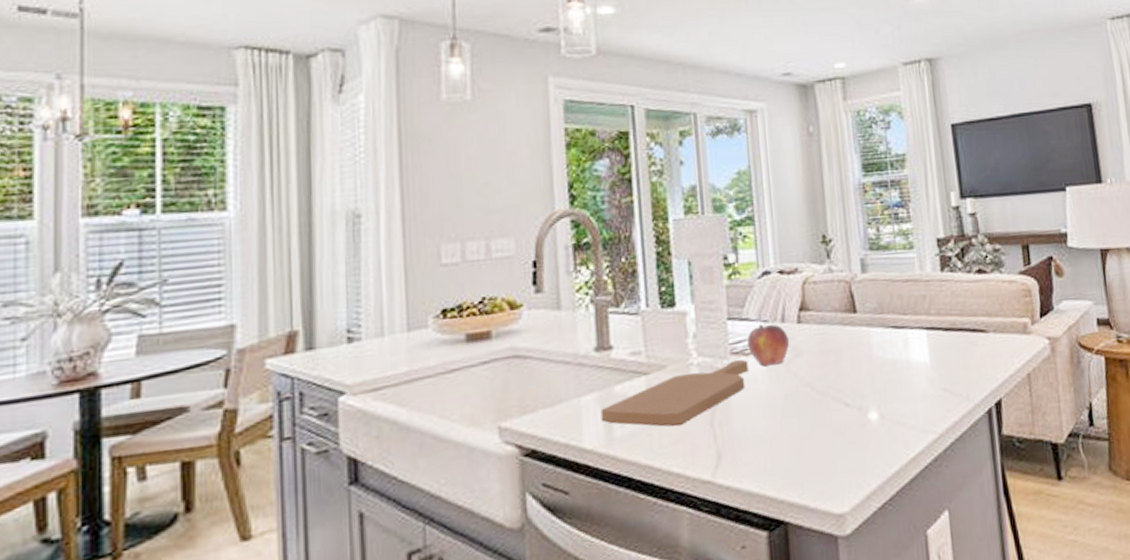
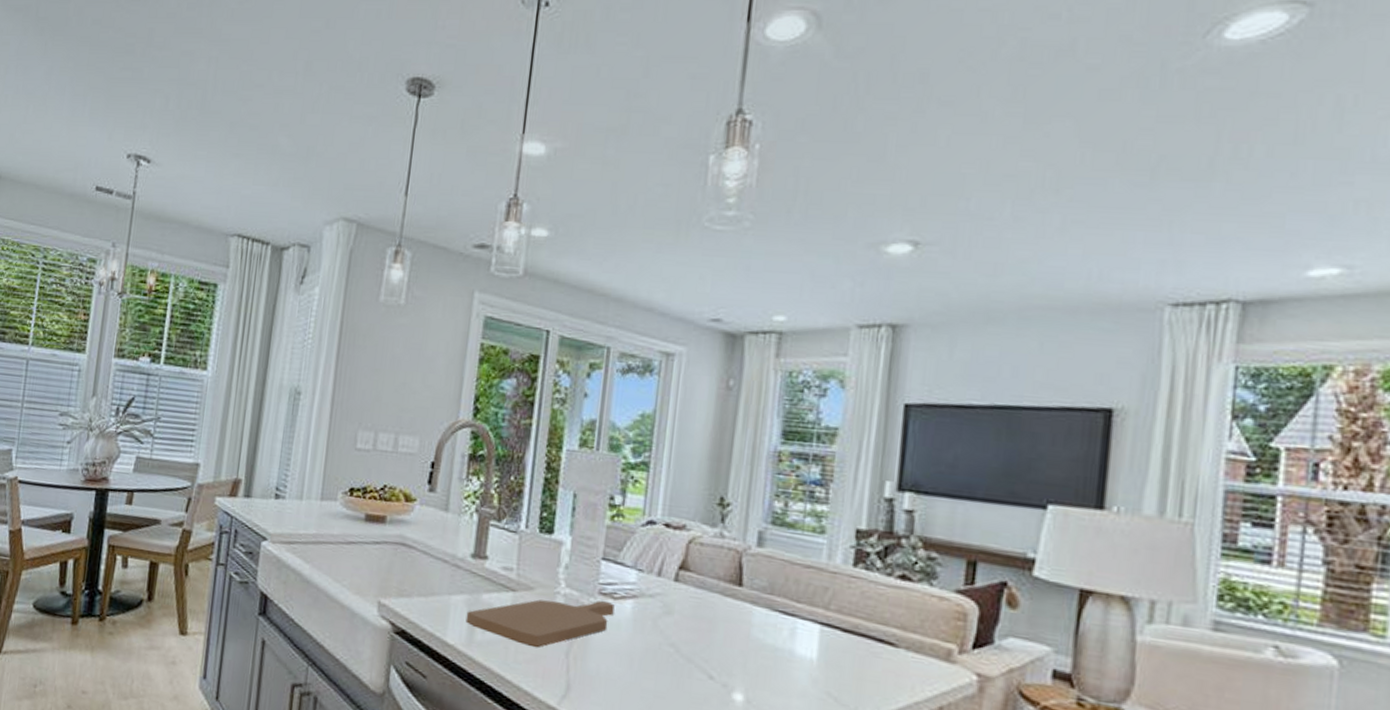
fruit: present [747,323,790,367] -> none [617,571,663,617]

